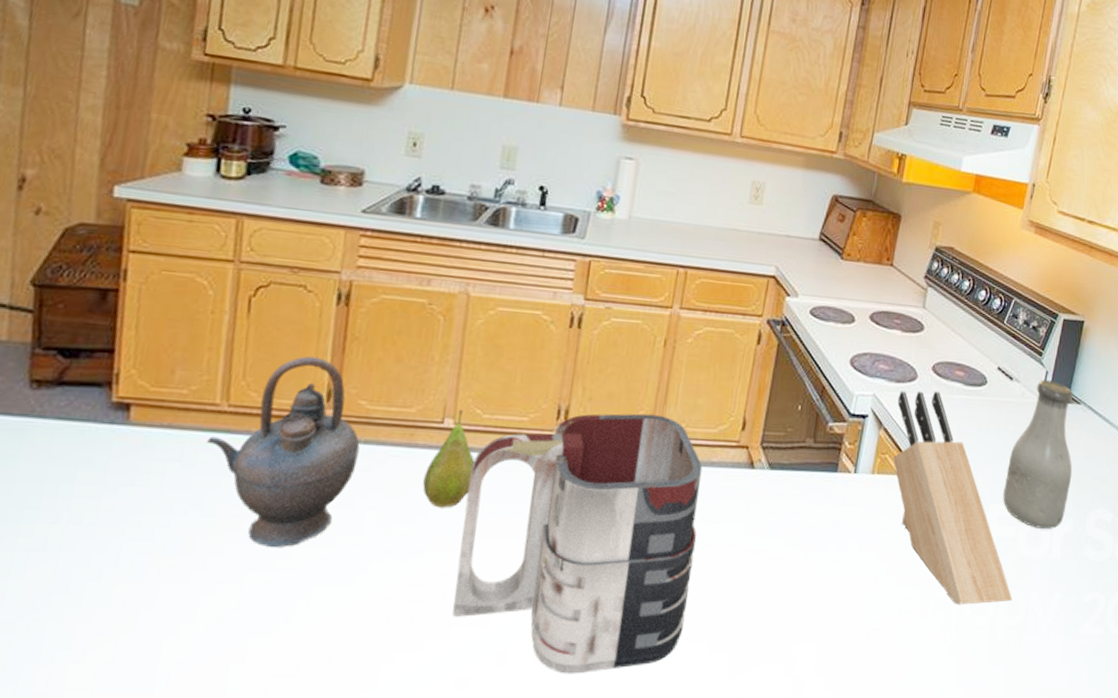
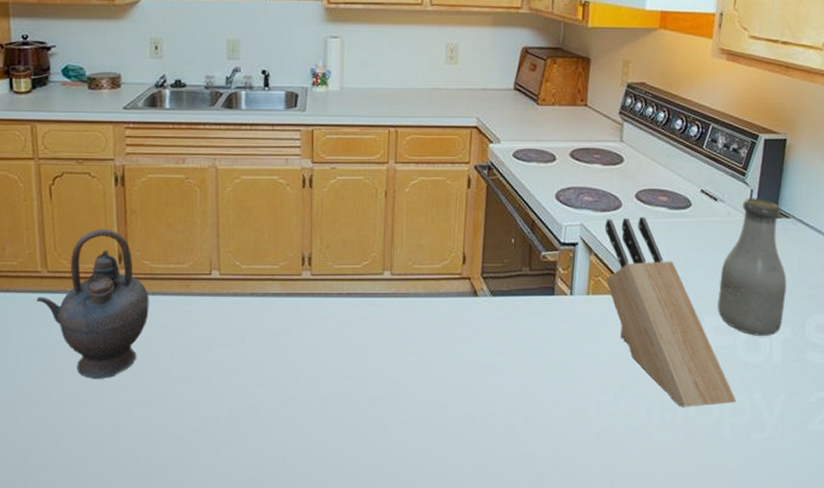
fruit: present [422,409,474,508] -> none [202,262,240,343]
mug: present [452,413,703,674] -> none [238,256,433,473]

